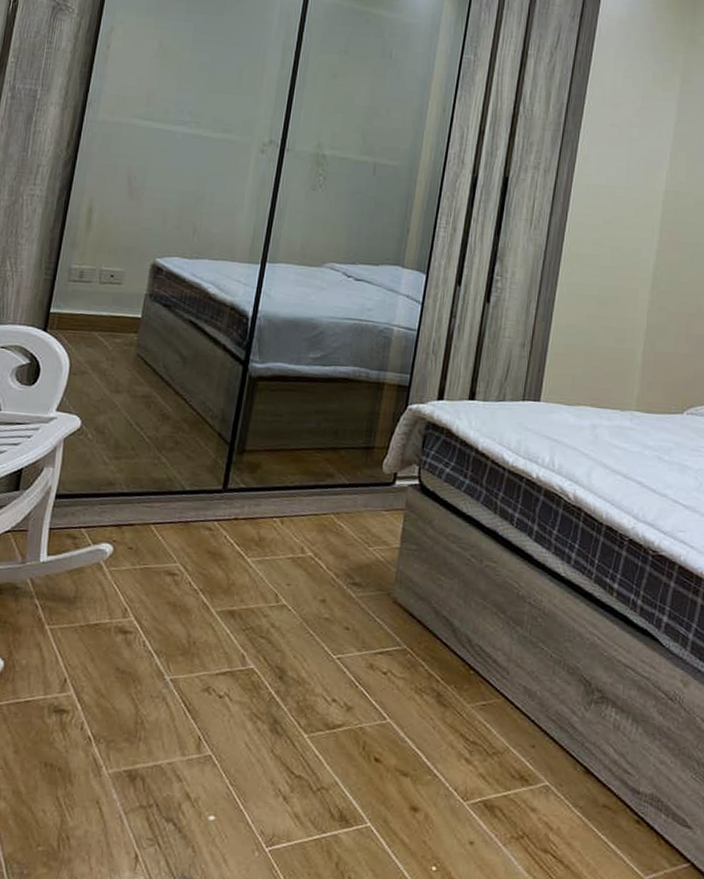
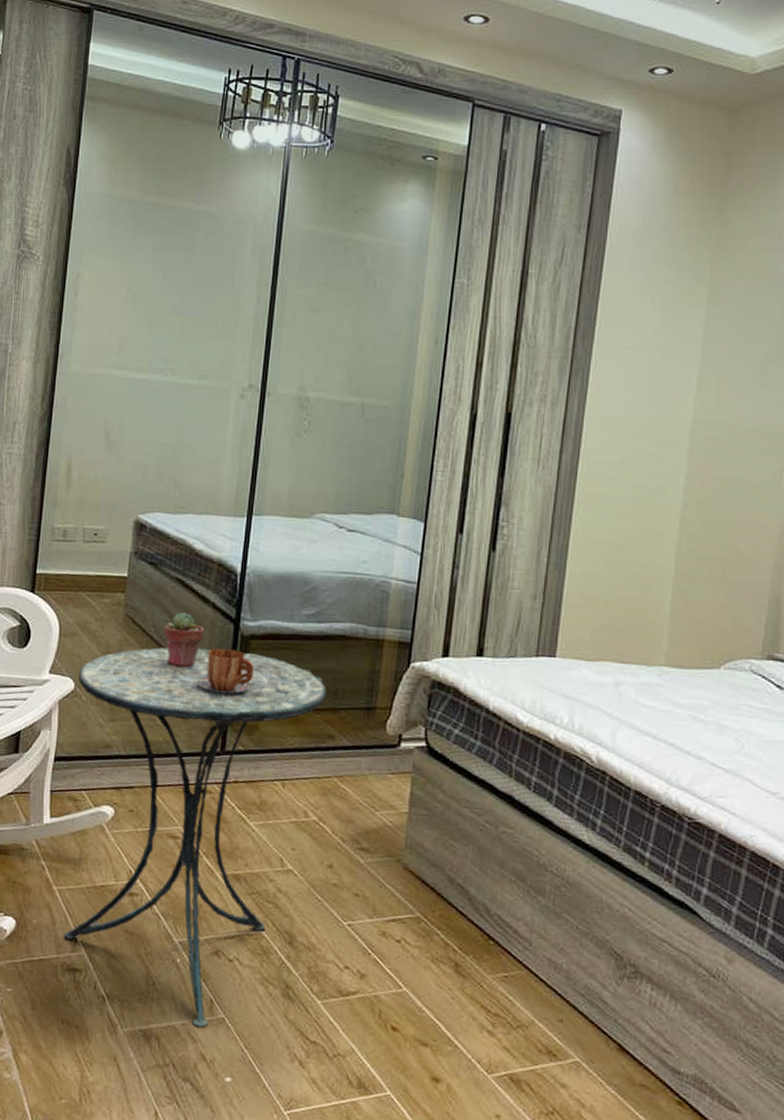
side table: none [53,387,328,767] -> present [64,647,327,1028]
potted succulent: none [174,353,214,408] -> present [164,612,205,668]
mug: none [203,389,260,433] -> present [197,648,254,694]

